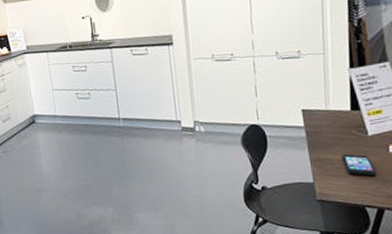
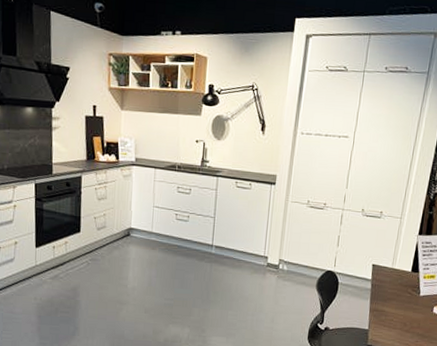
smartphone: present [342,154,377,177] -> none [395,308,420,331]

